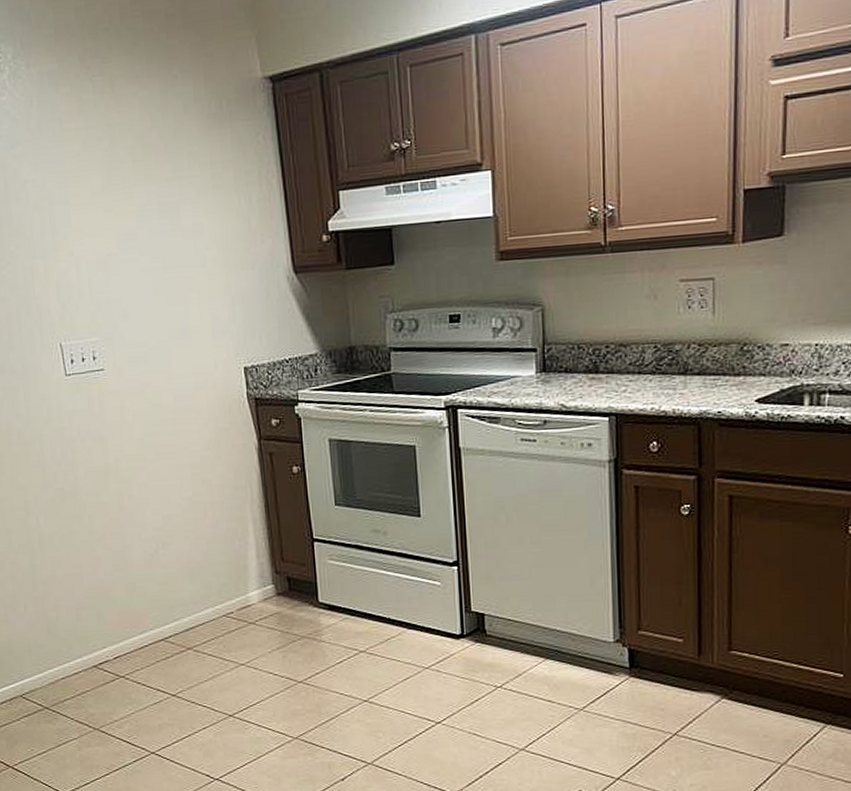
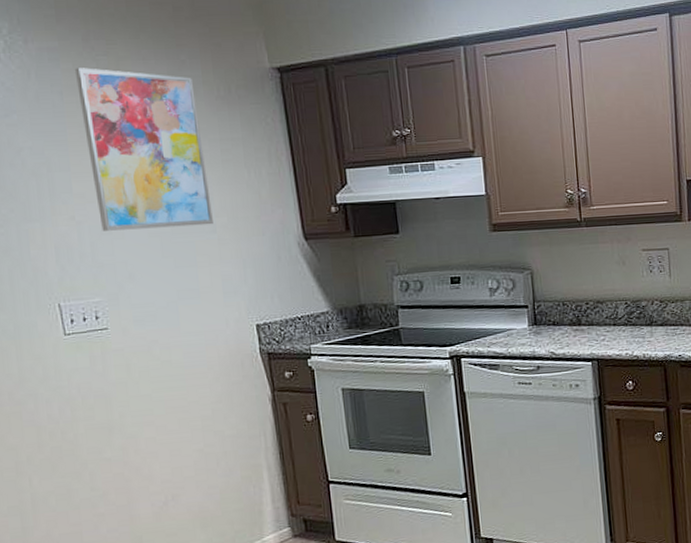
wall art: none [72,90,203,267] -> present [74,68,213,231]

